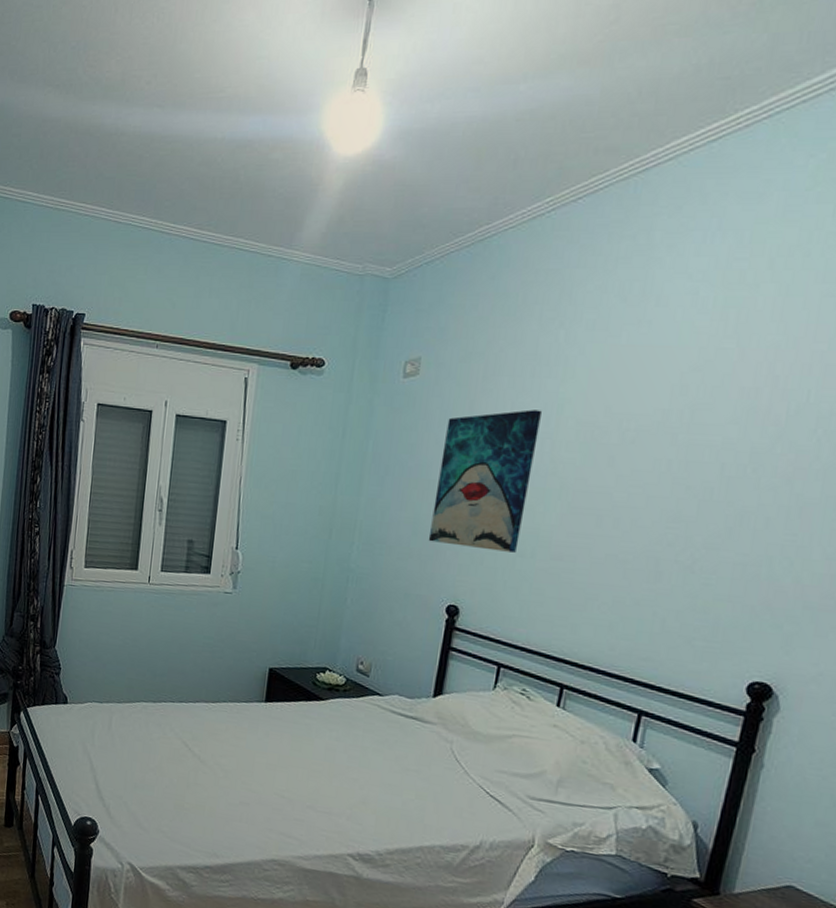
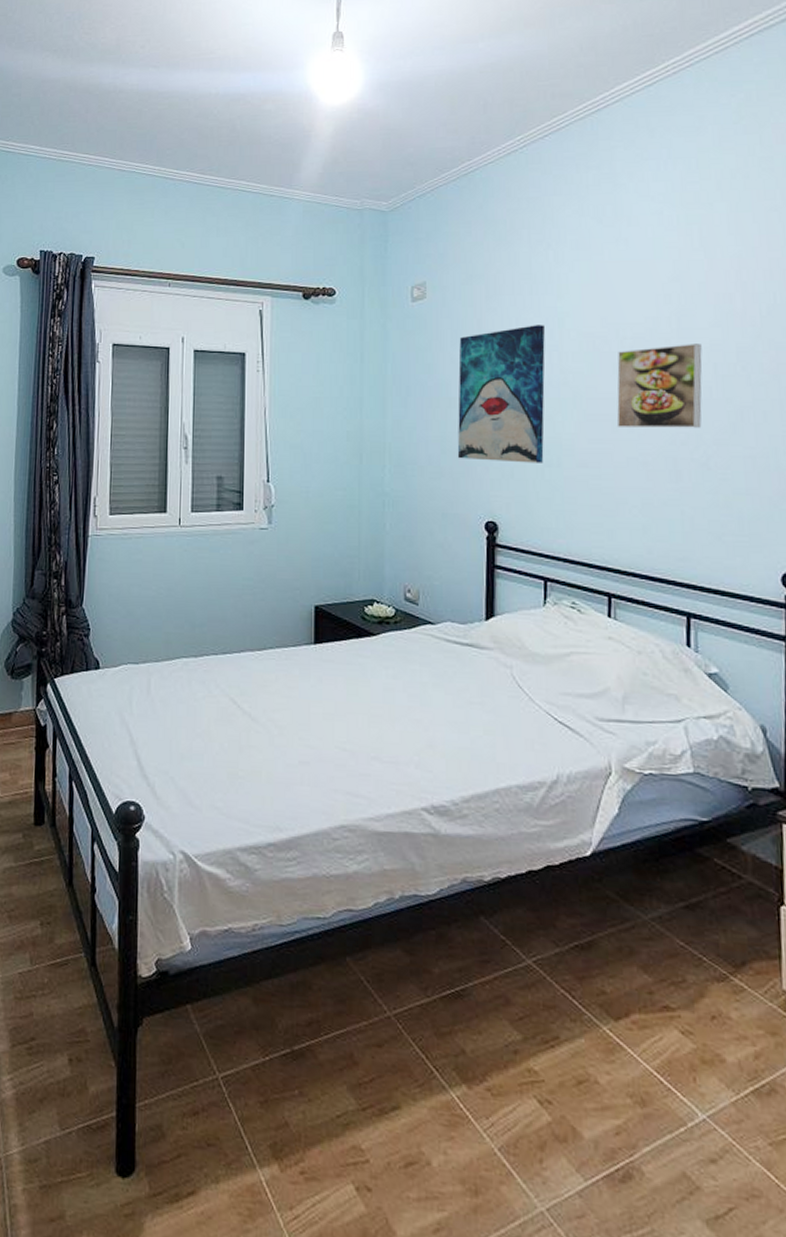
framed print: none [601,440,712,530] -> present [616,344,702,428]

